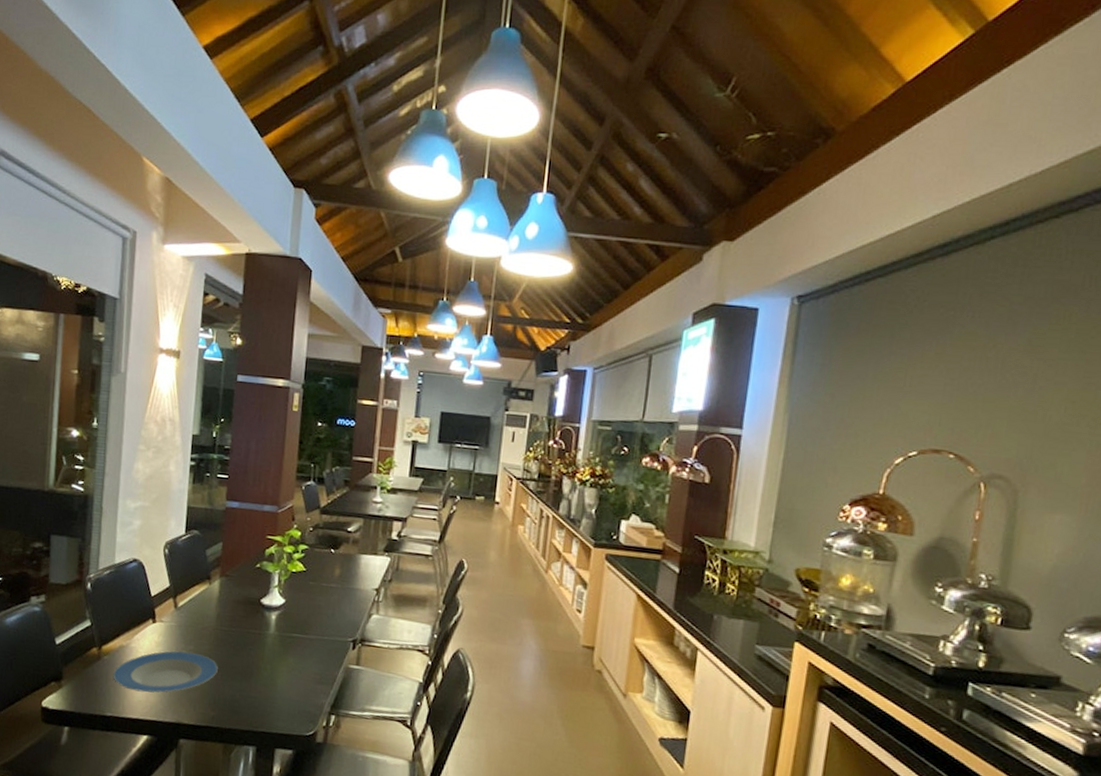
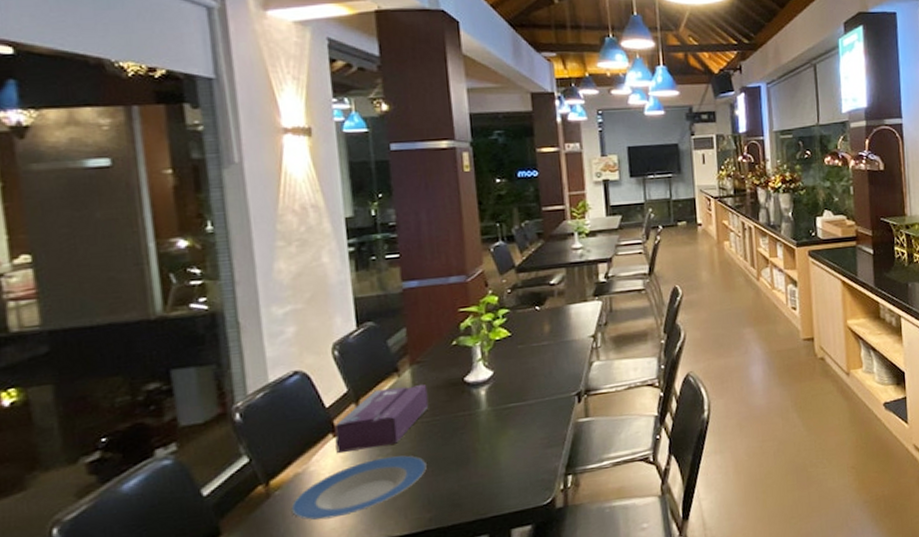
tissue box: none [153,591,230,643] -> present [334,385,429,453]

